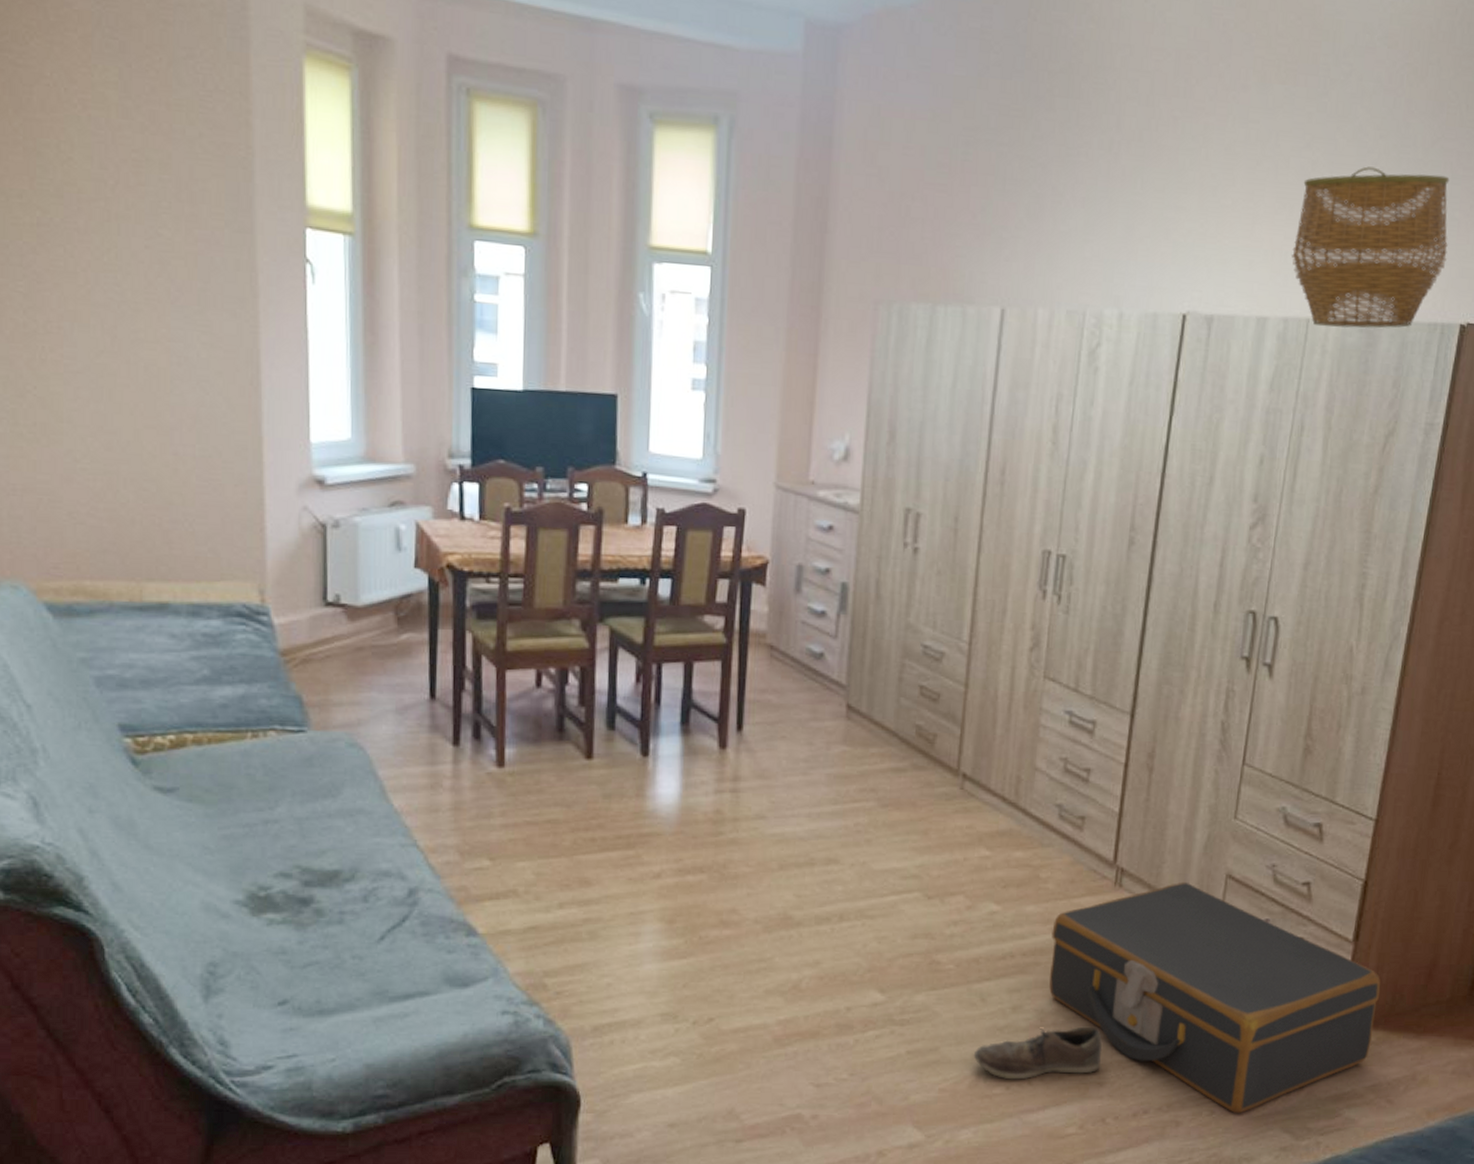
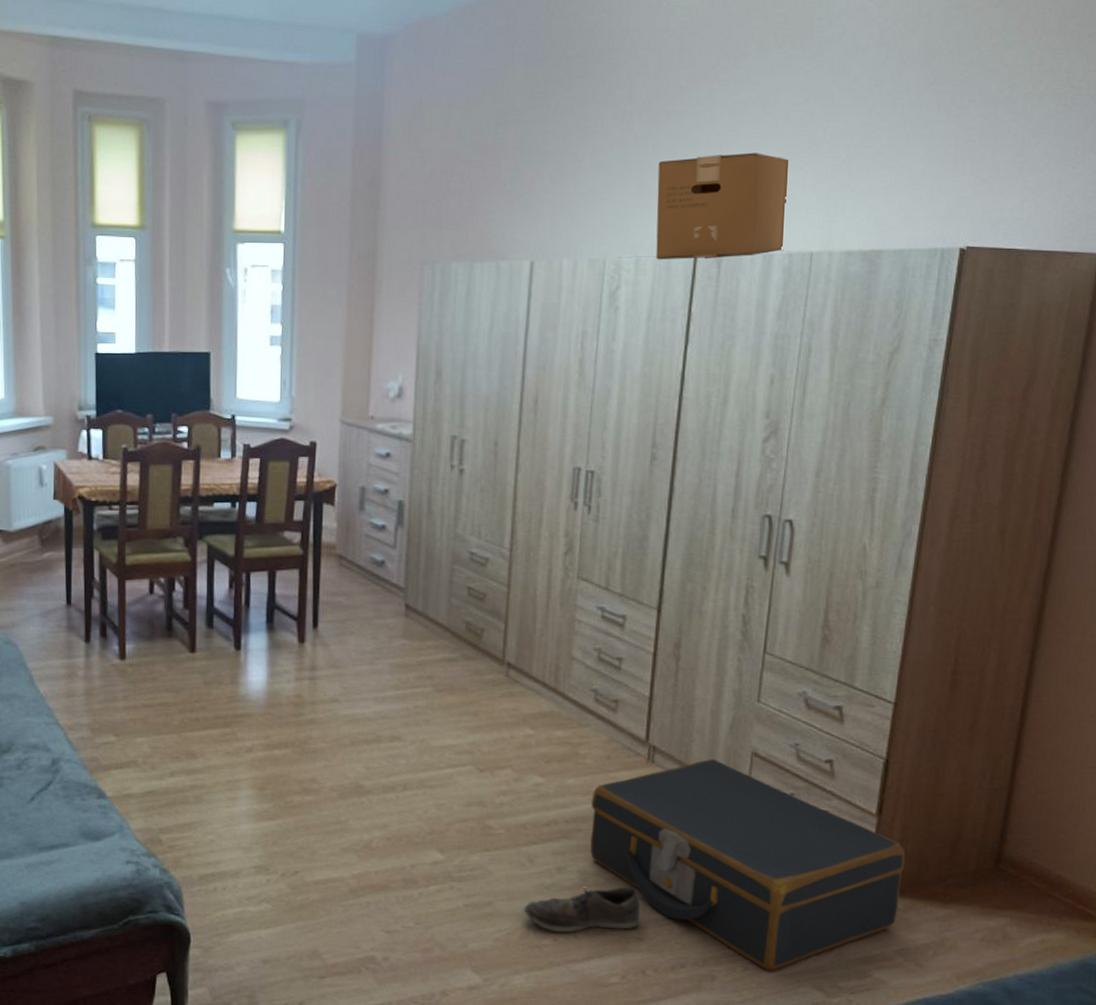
box: none [1141,199,1290,319] -> present [656,152,791,260]
basket: present [1292,166,1450,328] -> none [794,113,945,259]

